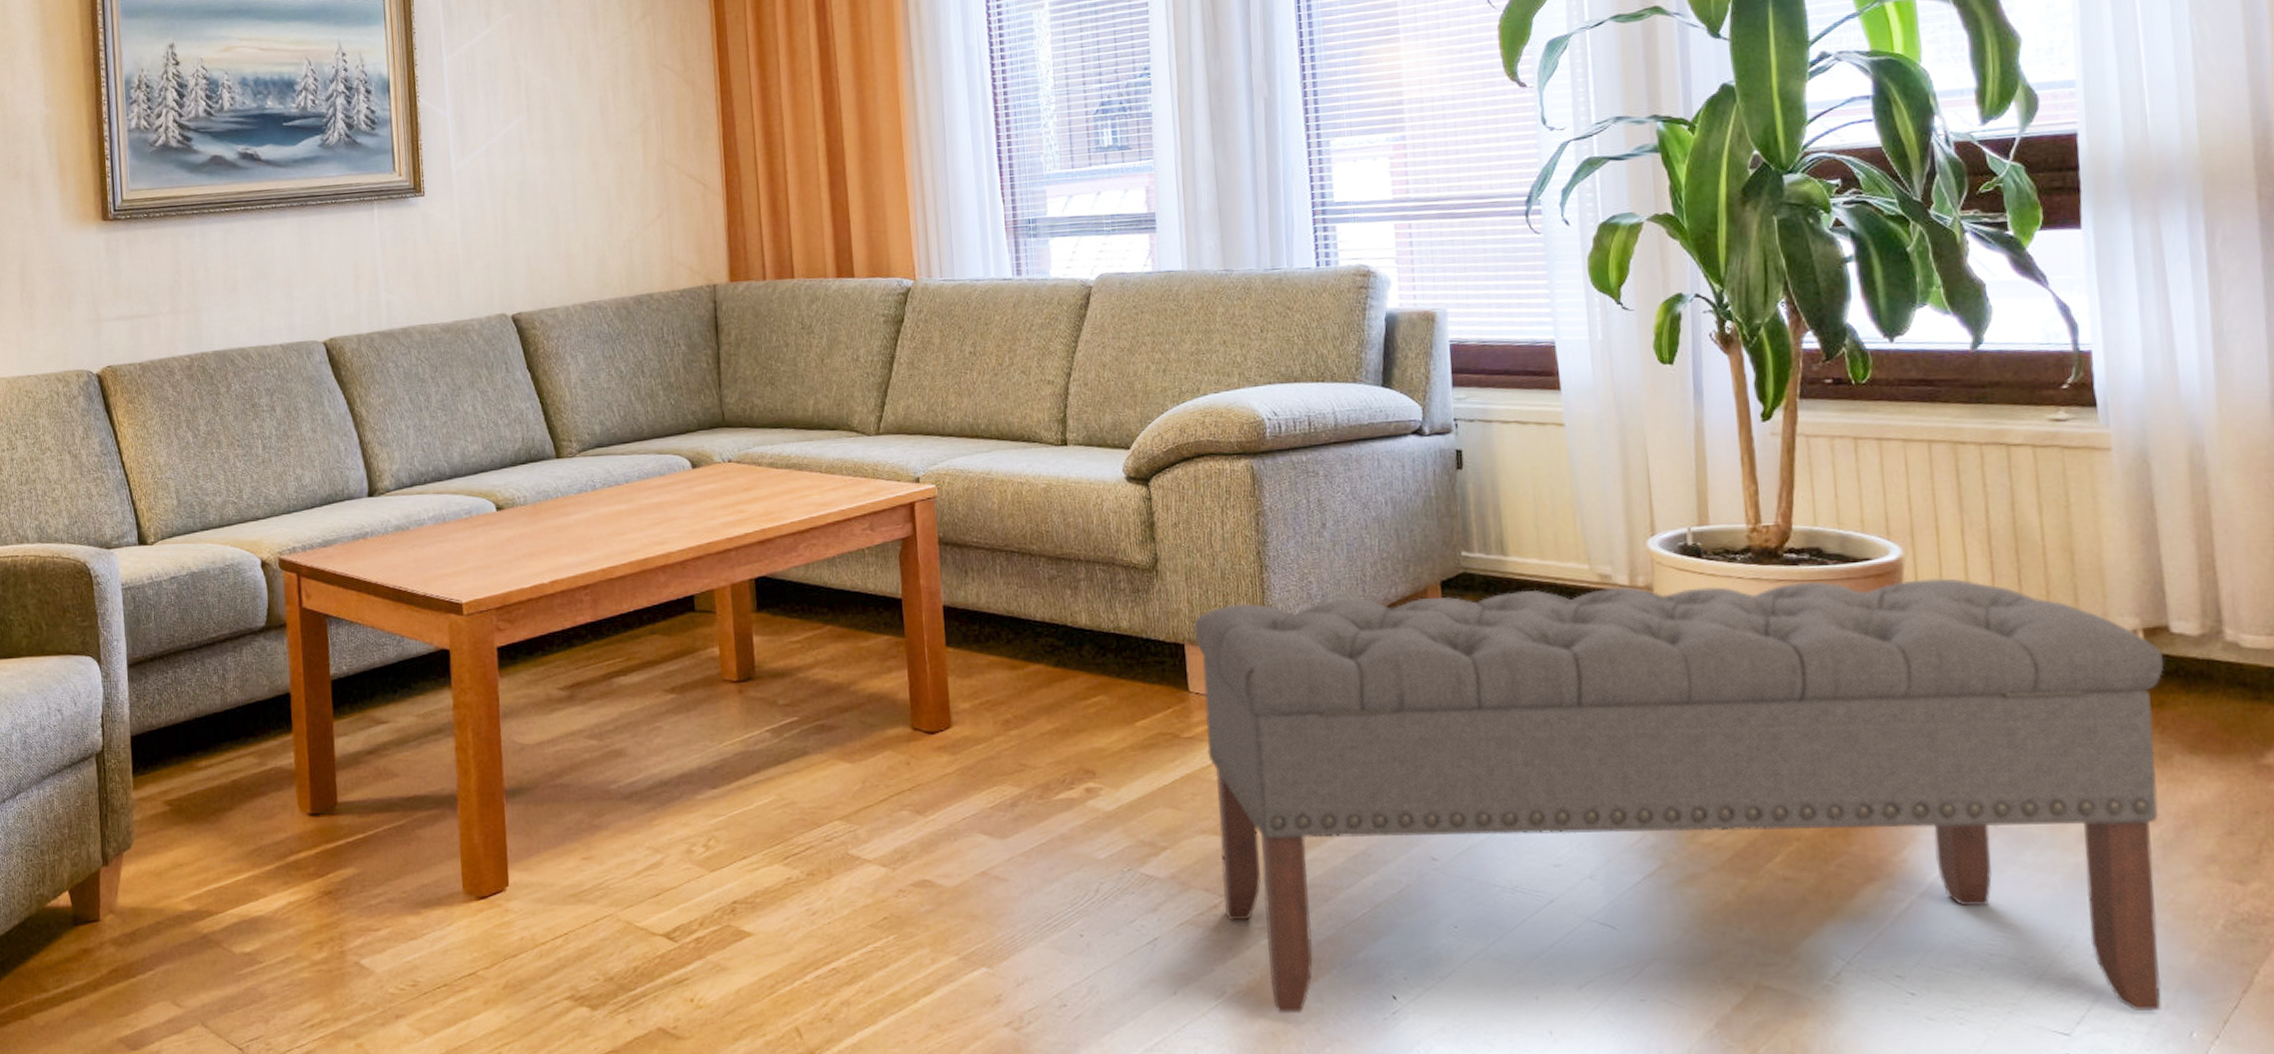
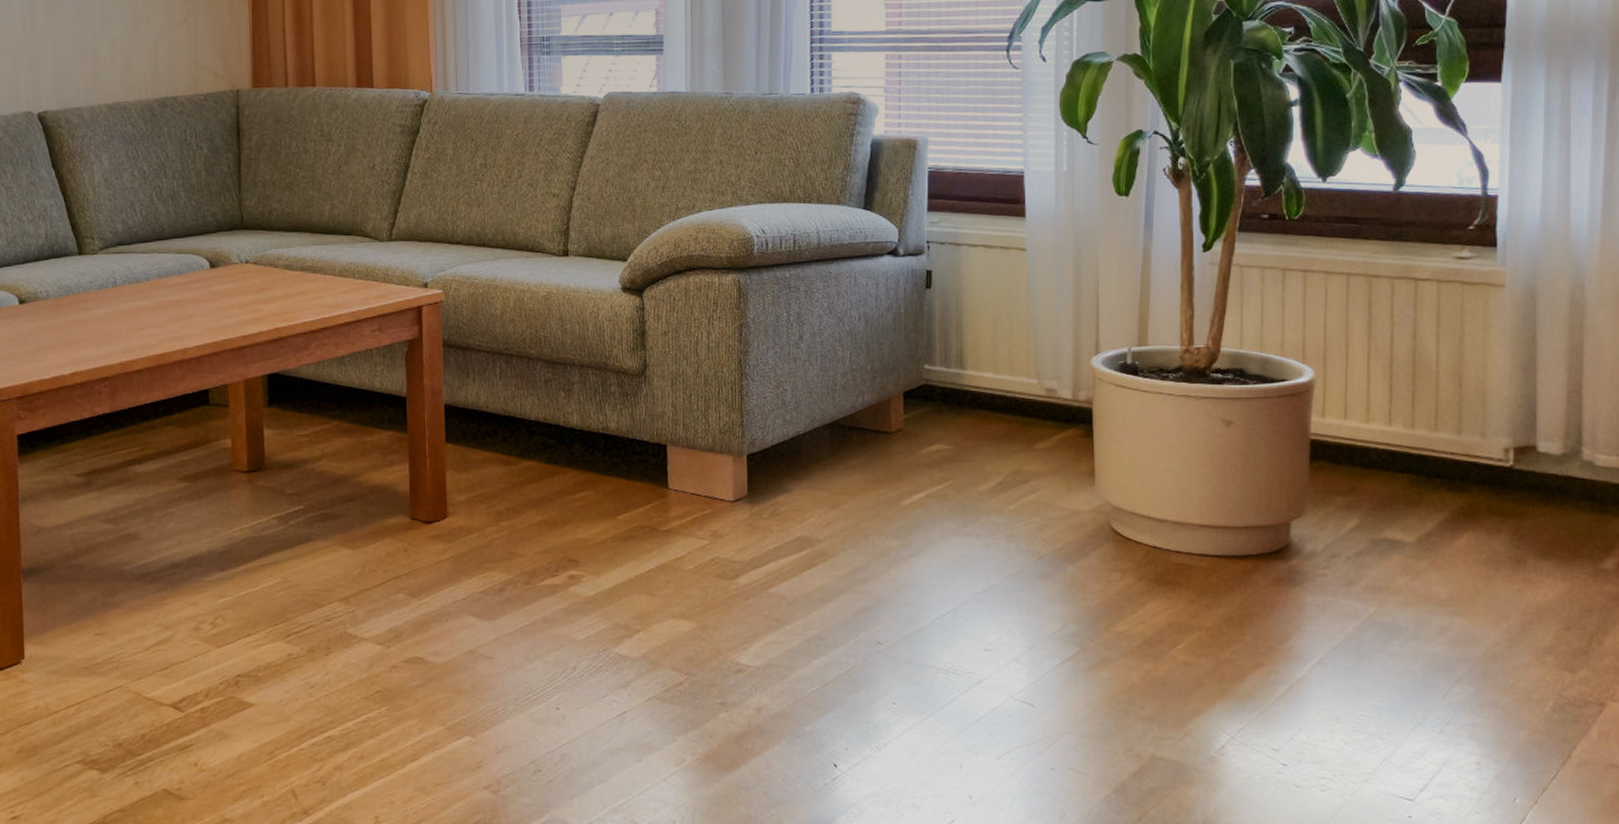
bench: present [1193,578,2165,1013] -> none [676,399,1529,781]

